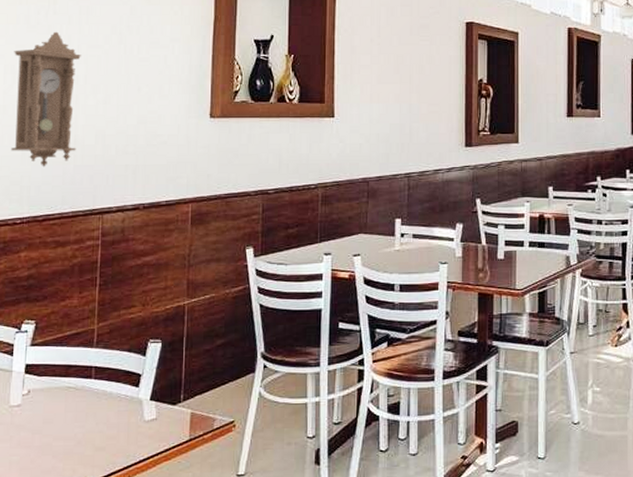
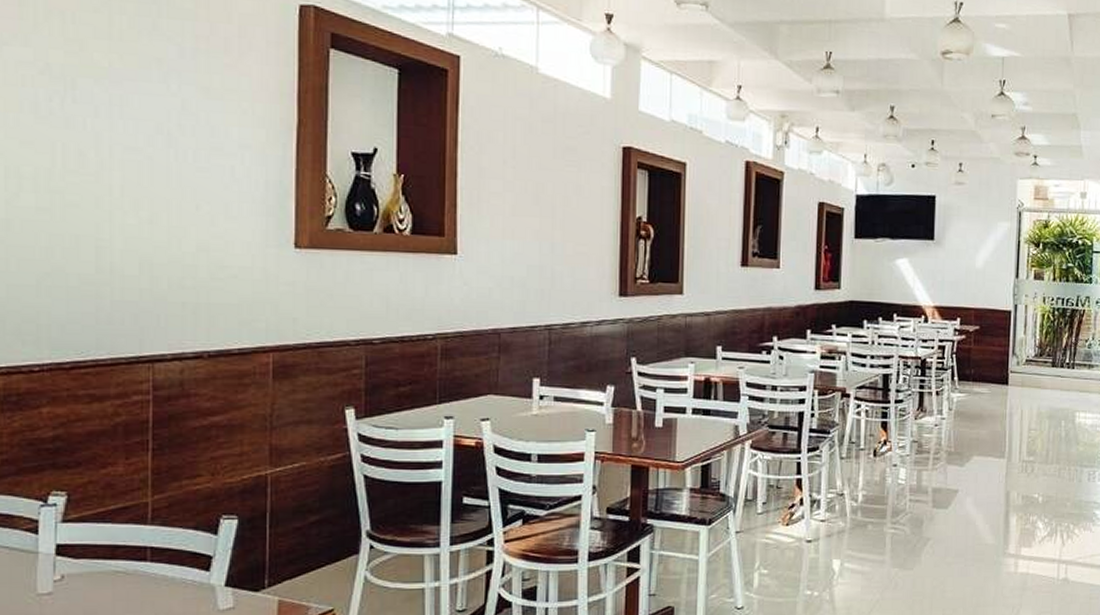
pendulum clock: present [11,31,81,168] -> none [17,125,114,302]

